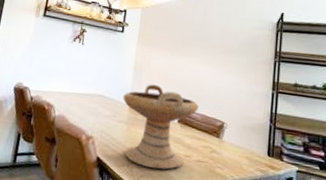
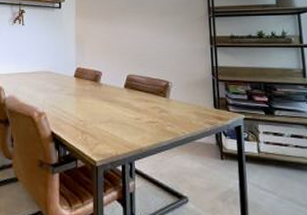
decorative bowl: present [123,84,199,170] -> none [68,54,143,136]

